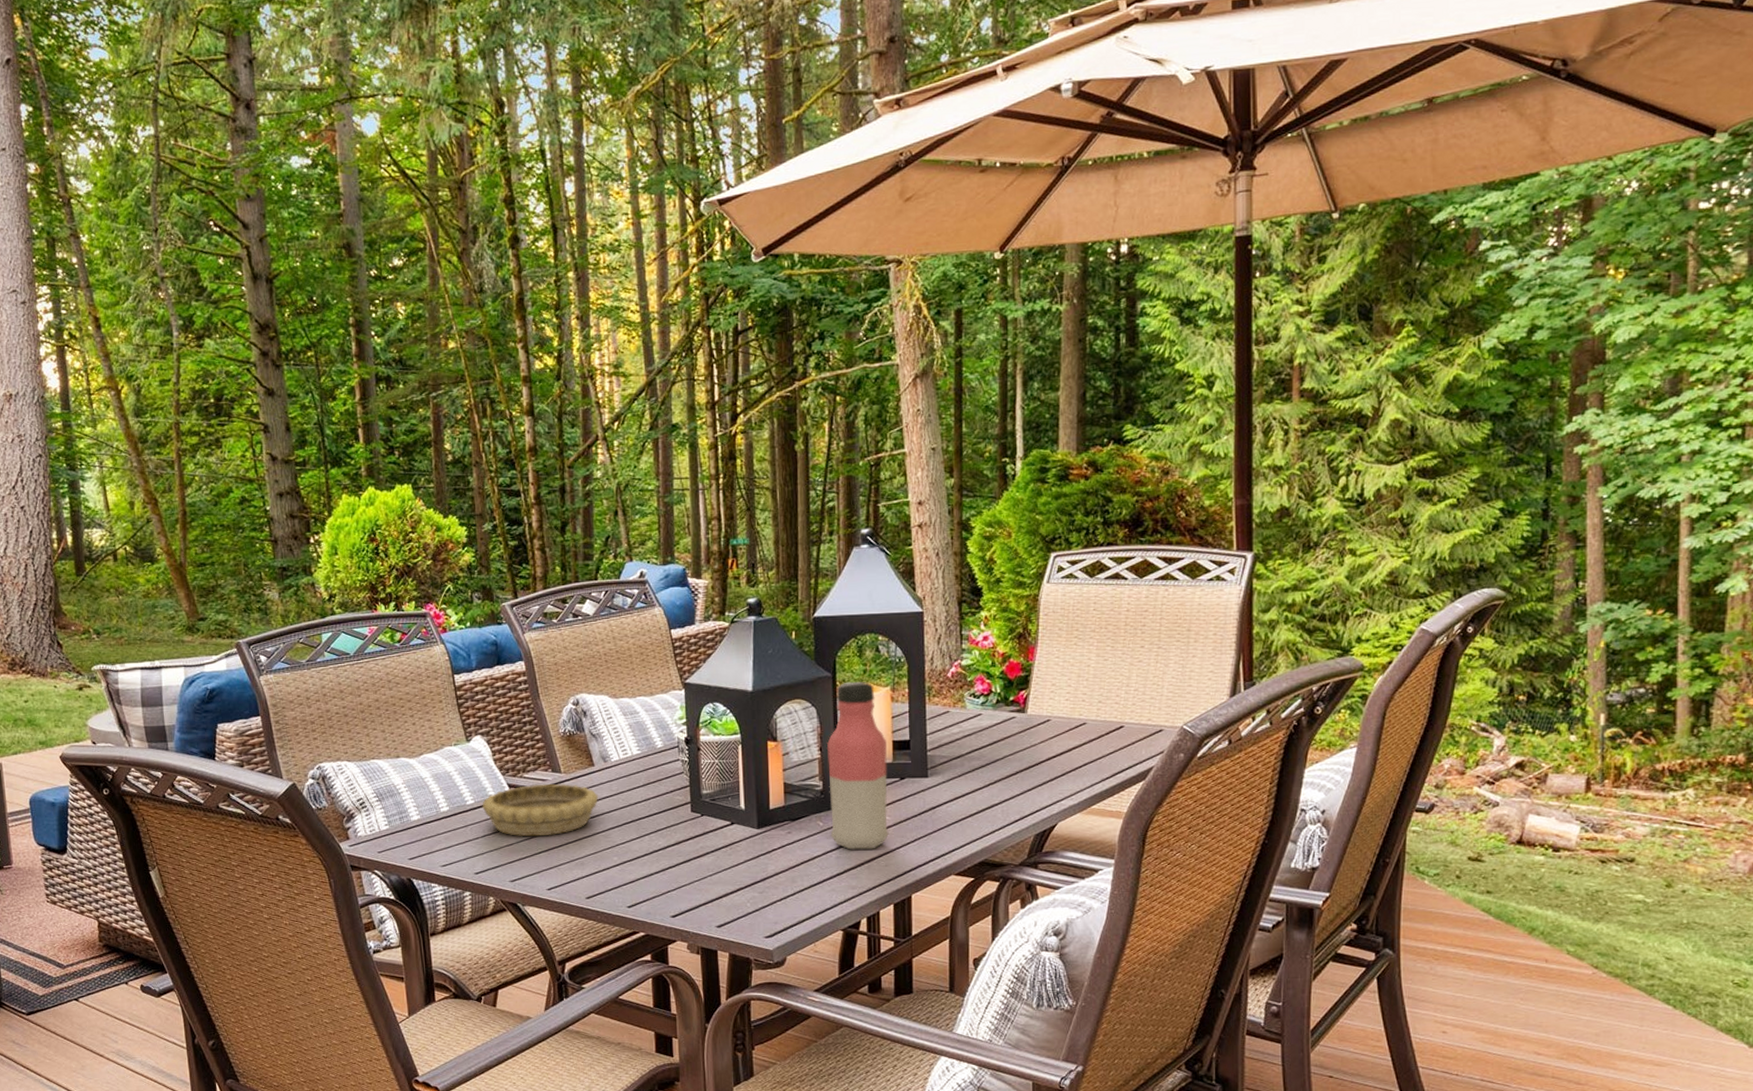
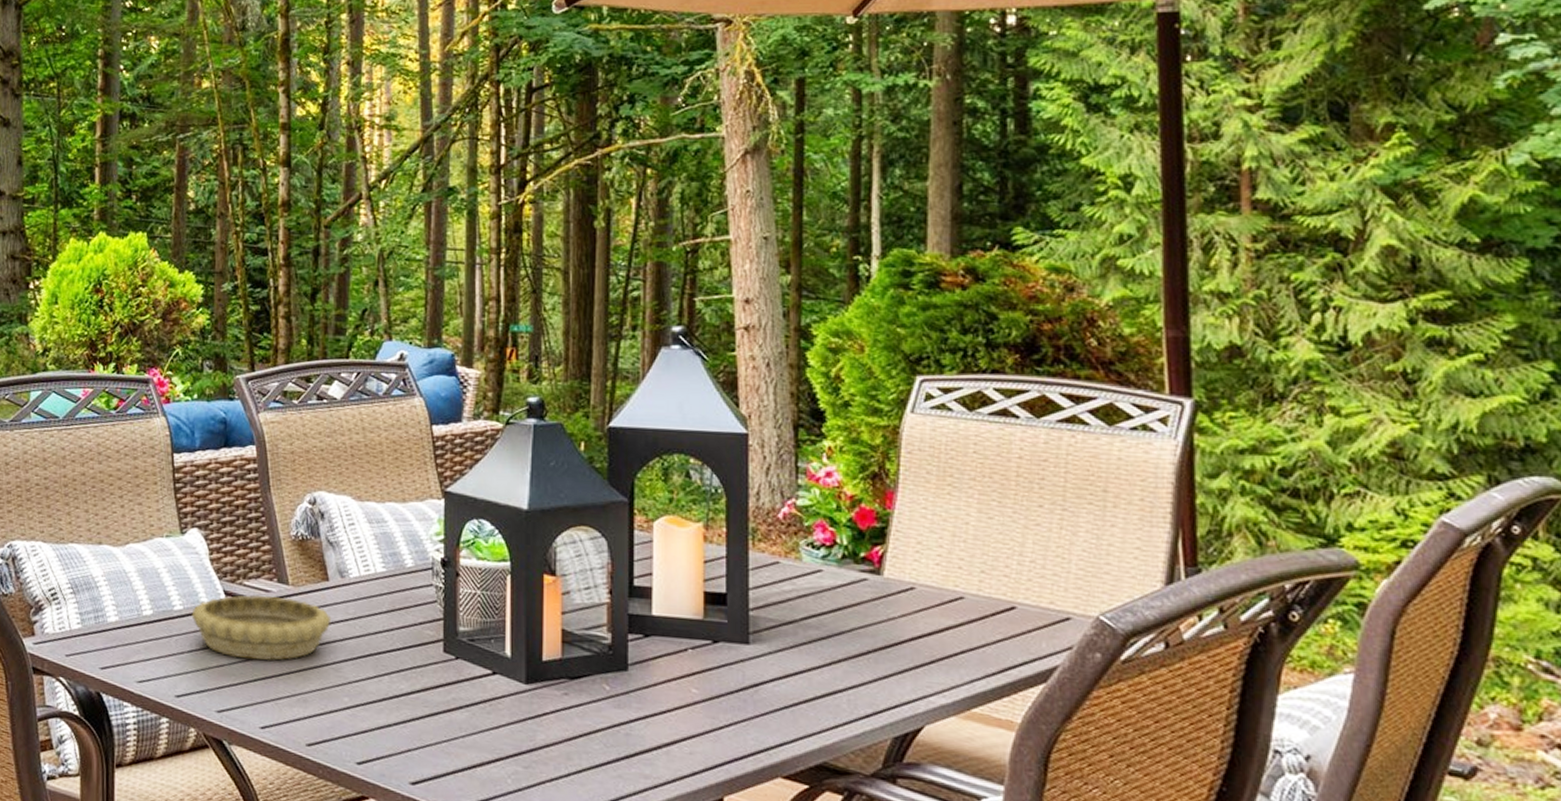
water bottle: present [827,681,889,850] -> none [619,510,696,730]

